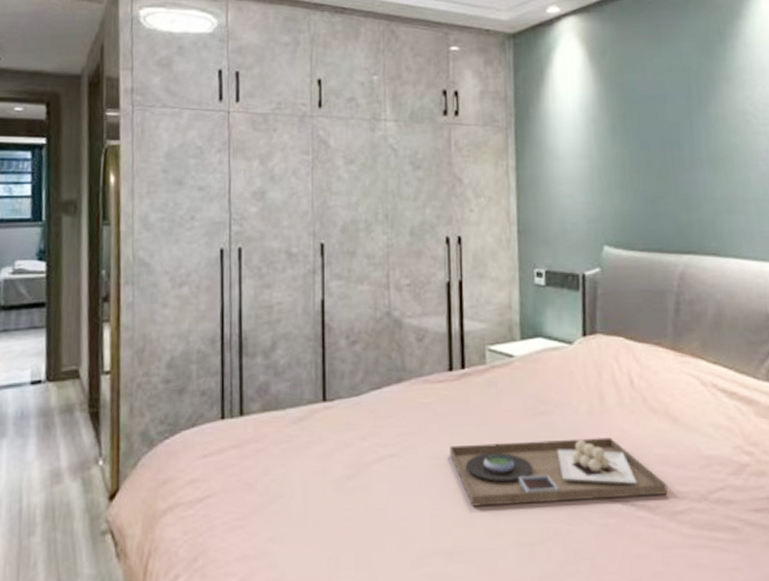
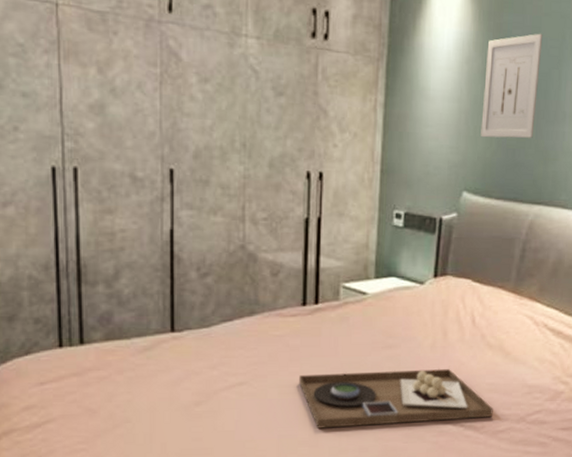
wall art: none [612,87,671,191] -> present [481,33,543,138]

